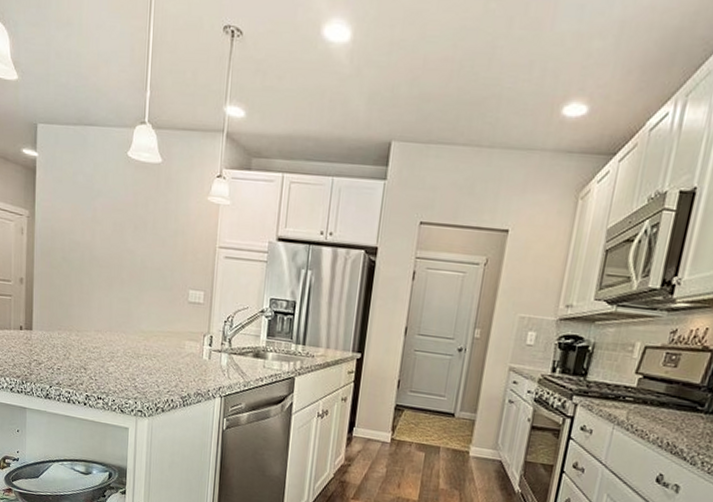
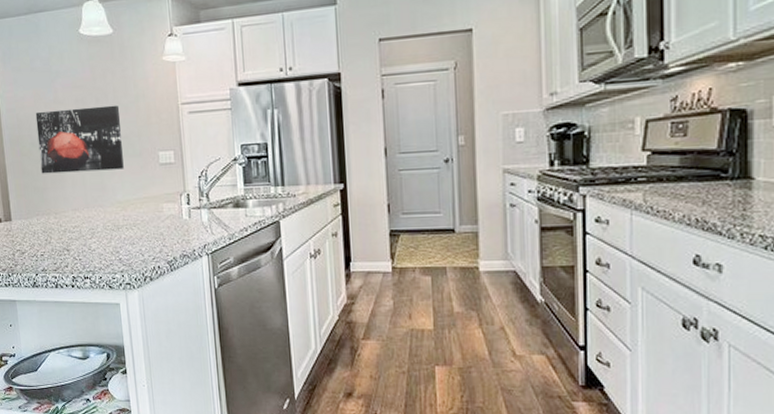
wall art: none [69,227,157,300] -> present [35,105,124,174]

